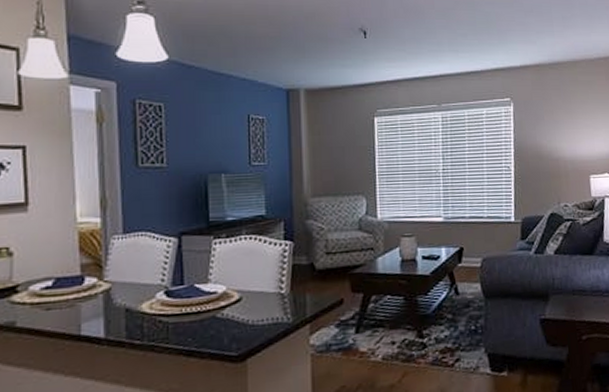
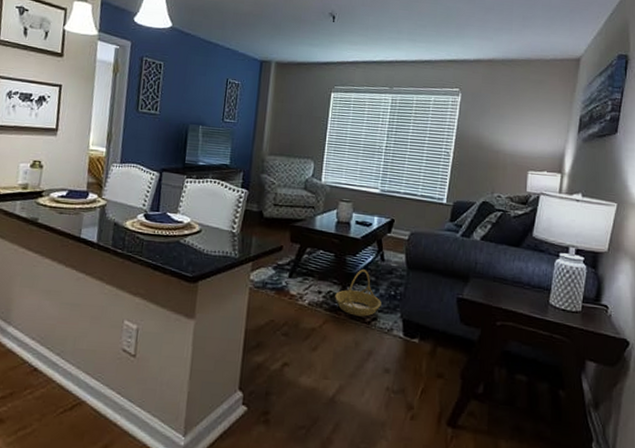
basket: none [411,308,463,361] -> present [335,269,382,317]

